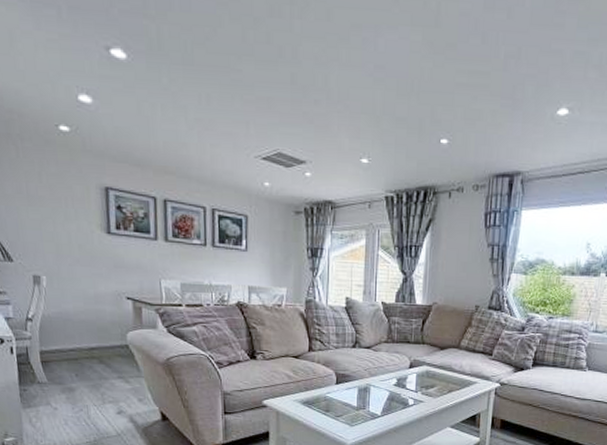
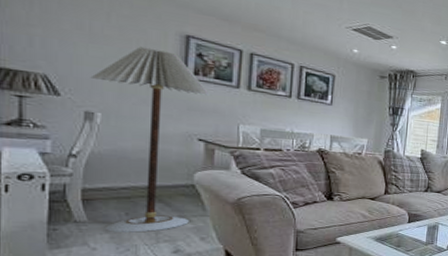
floor lamp: none [33,204,134,393] -> present [90,46,212,233]

